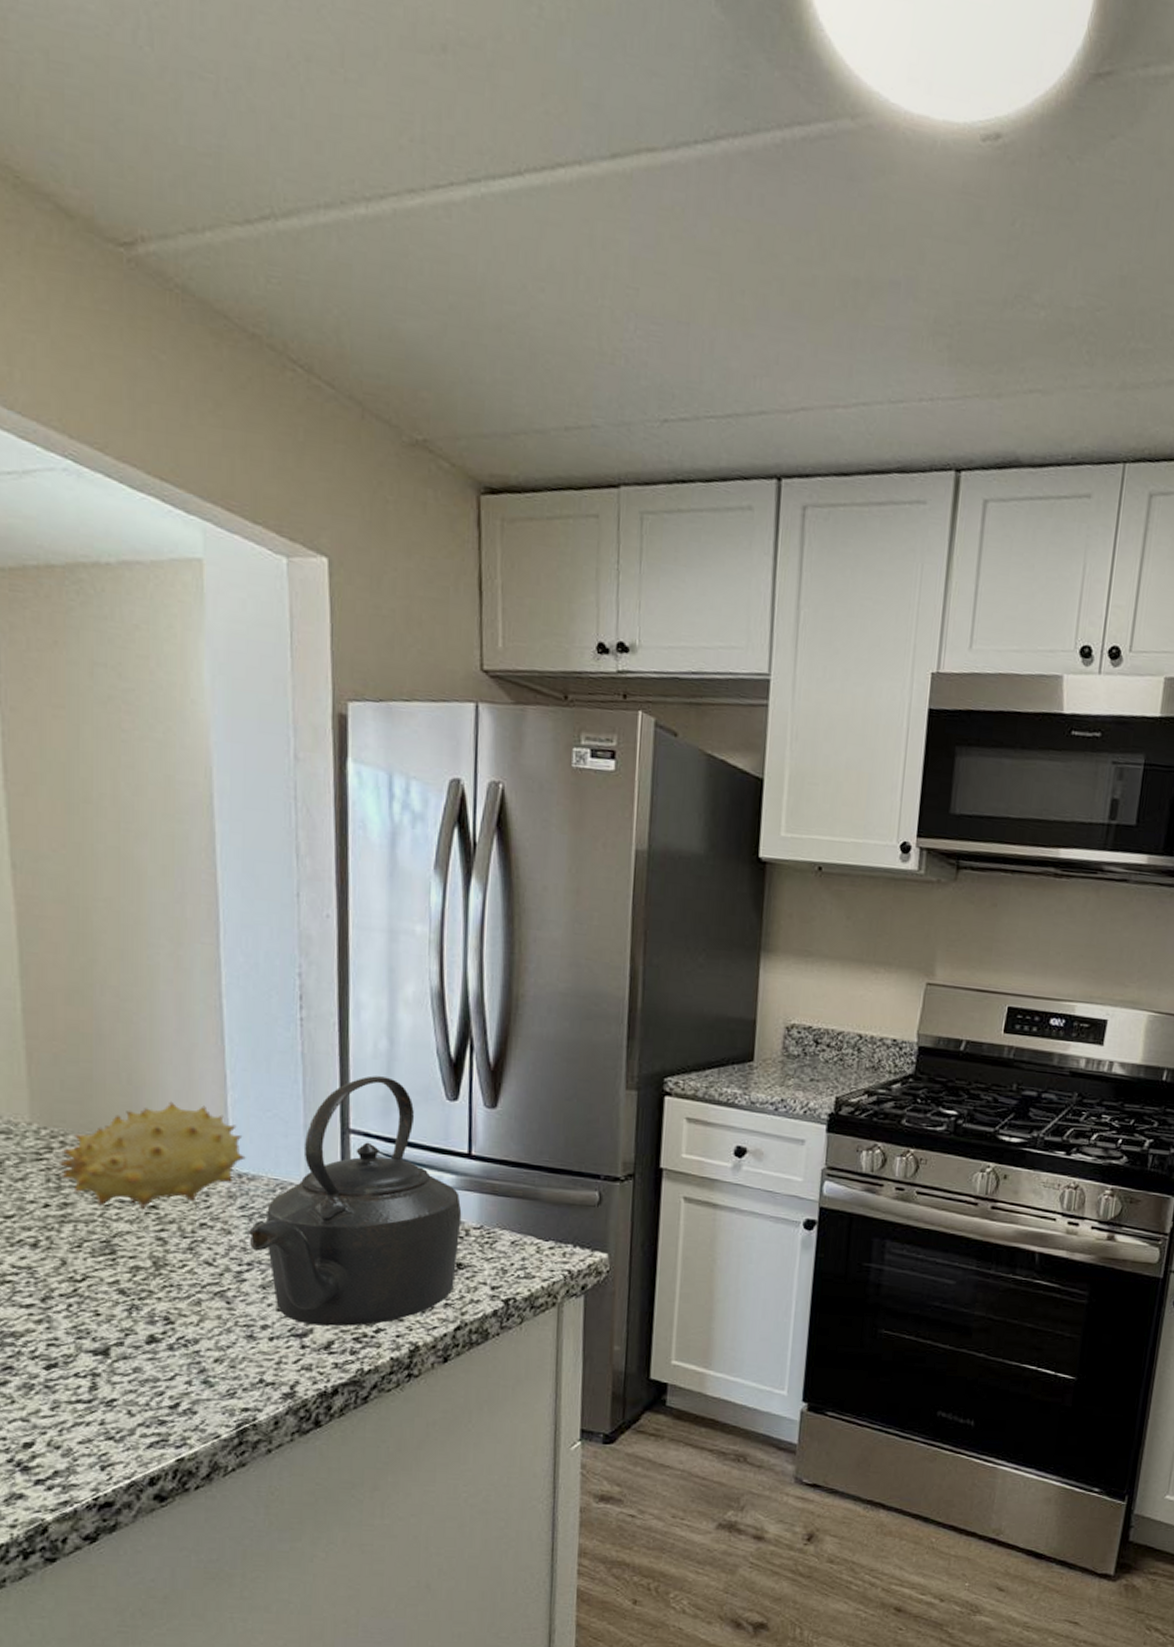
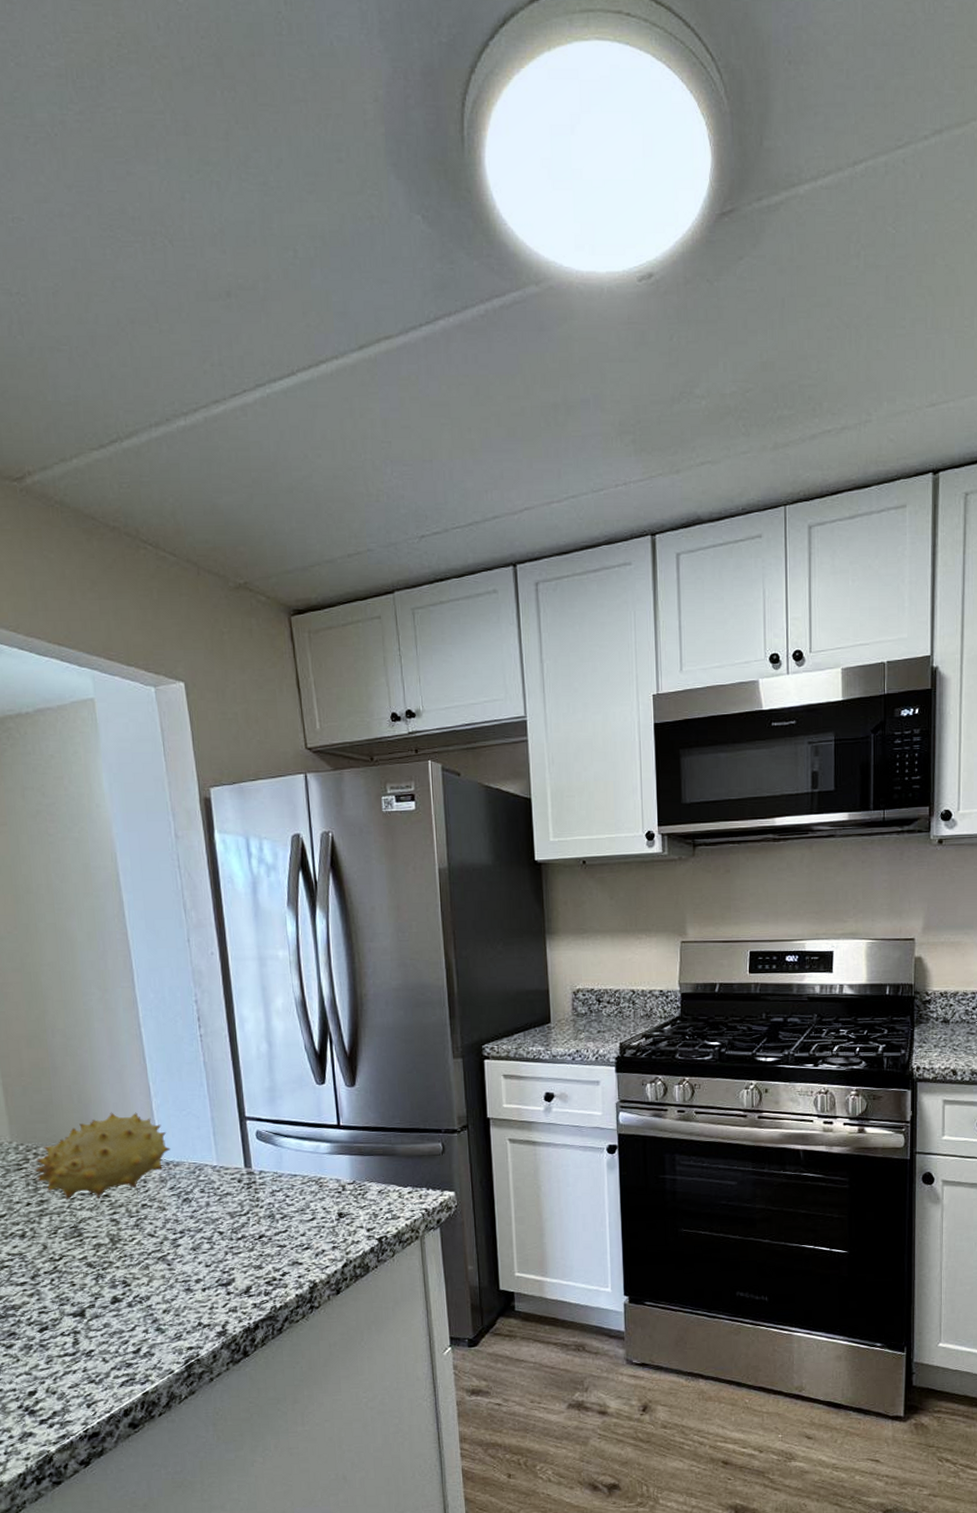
kettle: present [249,1076,462,1327] -> none [179,1072,339,1275]

